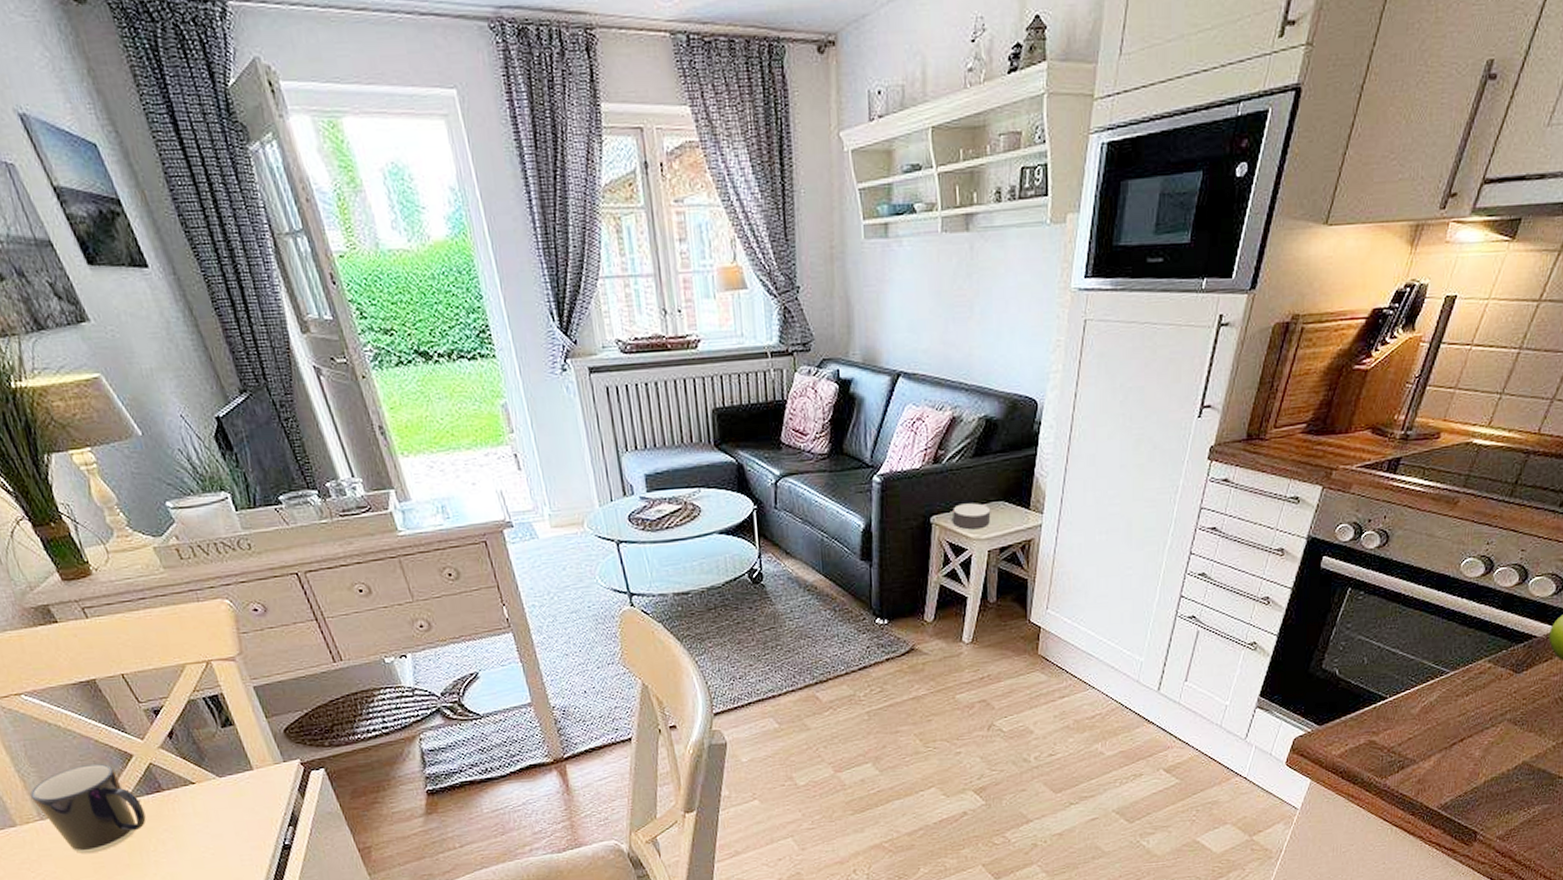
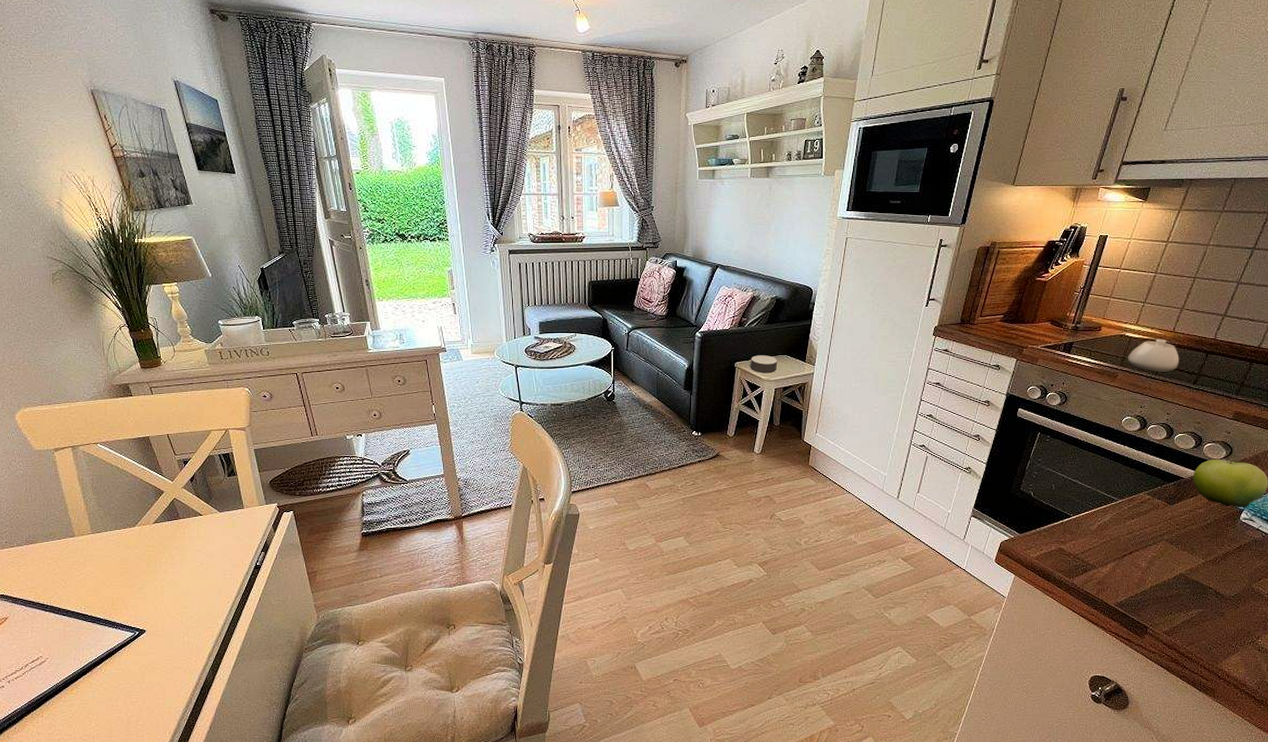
mug: present [29,763,147,854] -> none [88,495,164,561]
sugar bowl: none [1473,444,1544,493] -> present [1127,338,1179,372]

